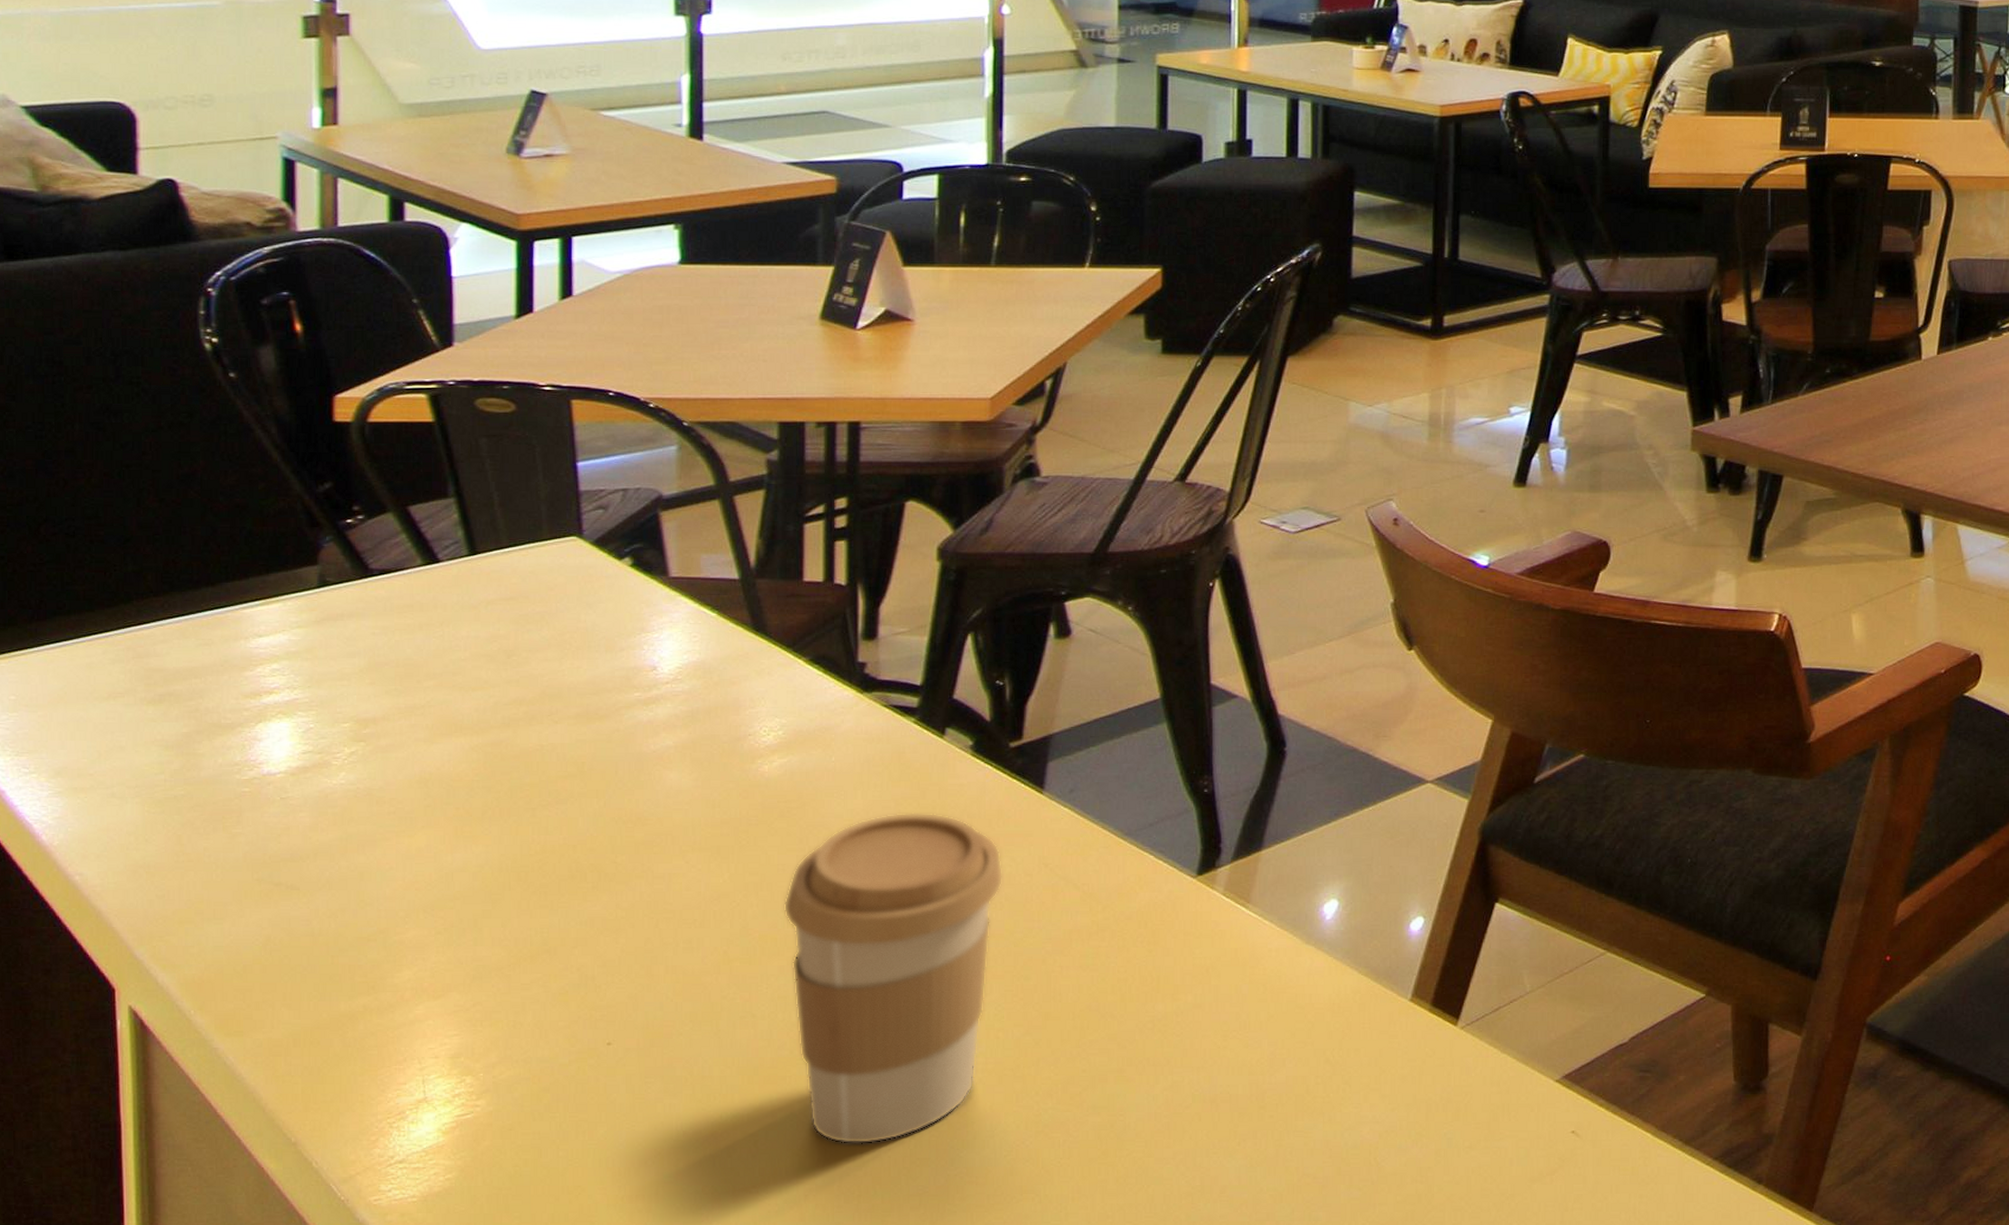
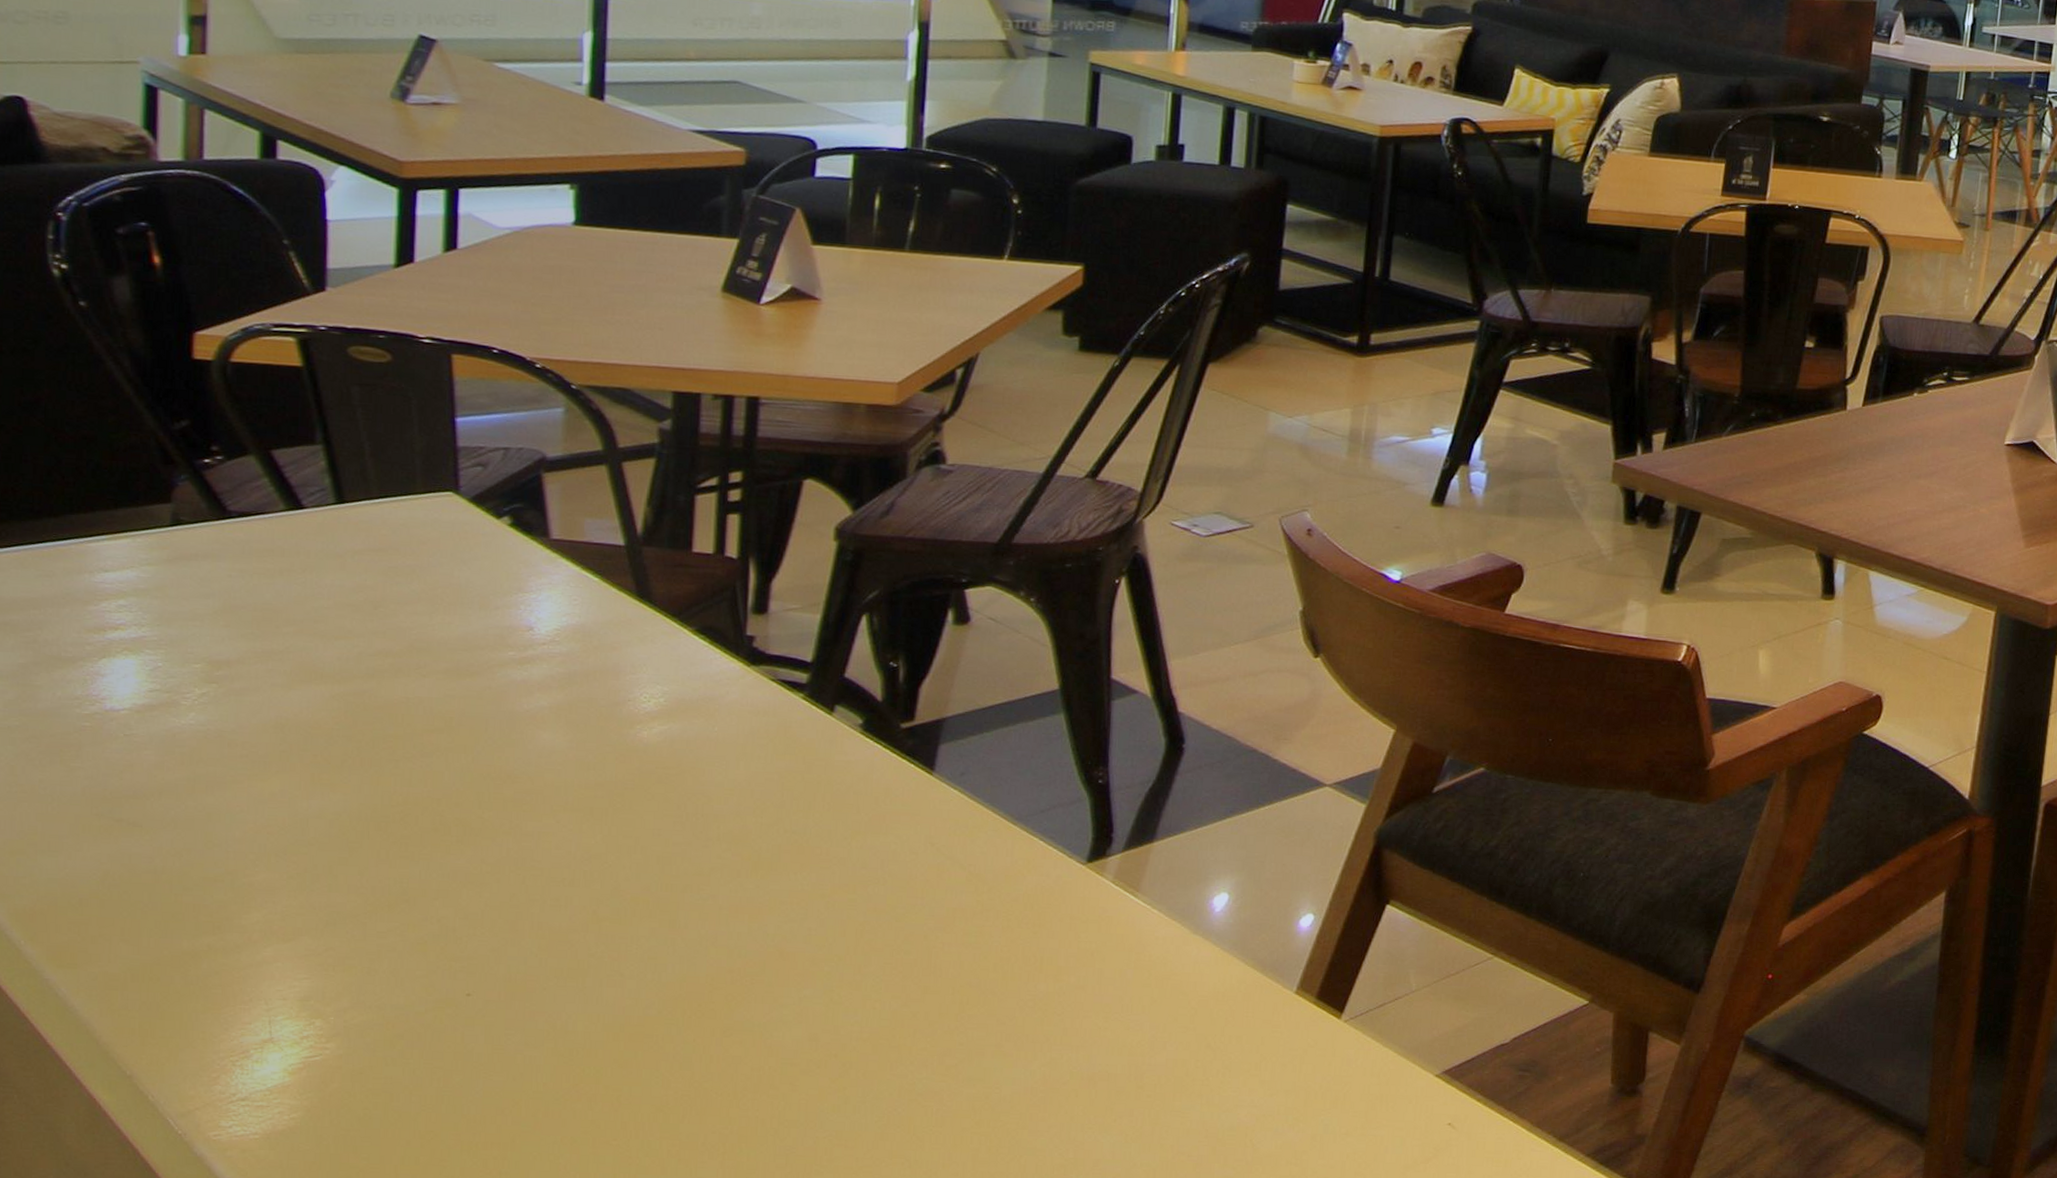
coffee cup: present [783,812,1003,1144] -> none [657,785,888,1104]

